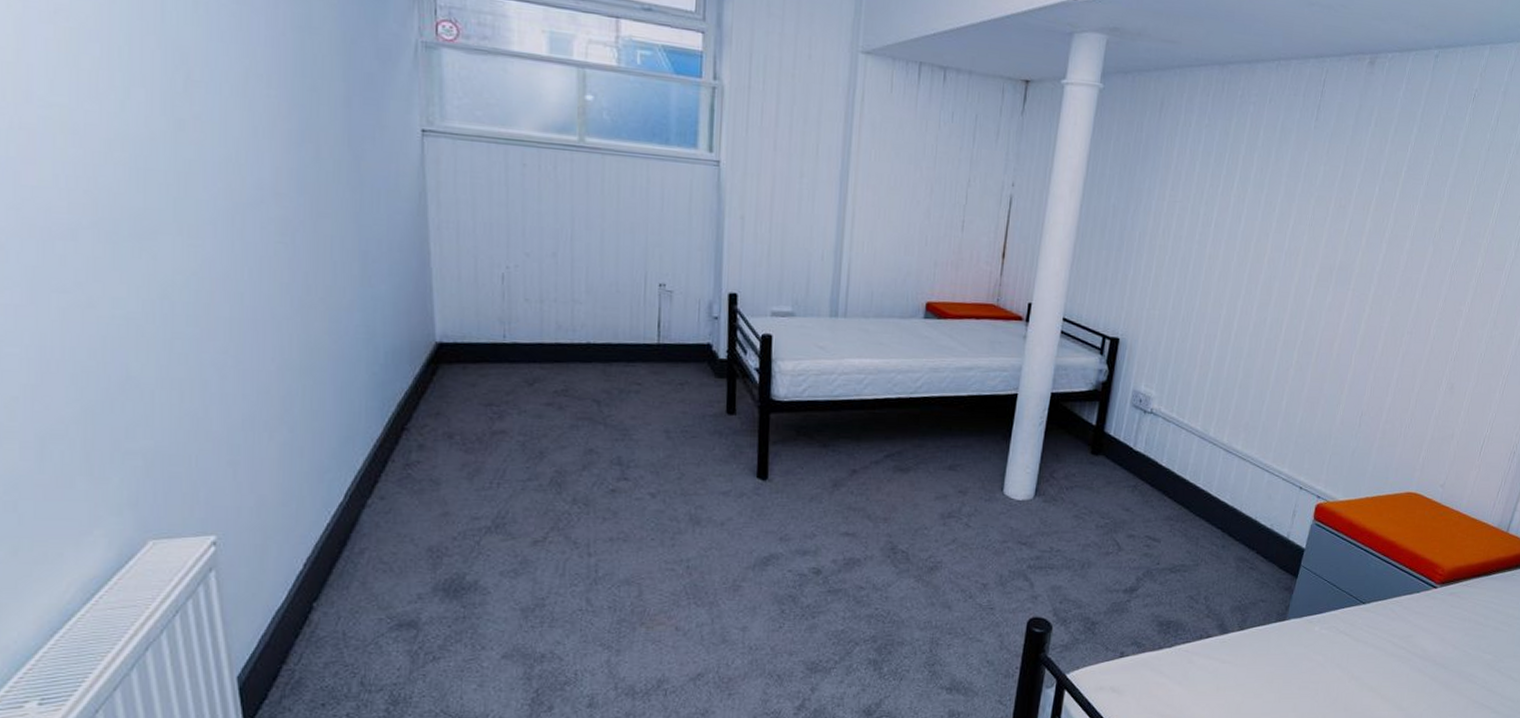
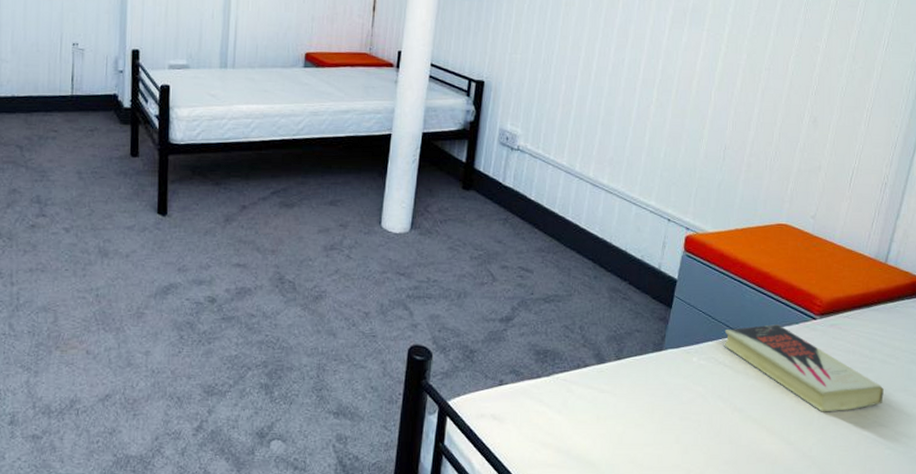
book: none [1346,593,1495,679] -> present [724,324,884,412]

